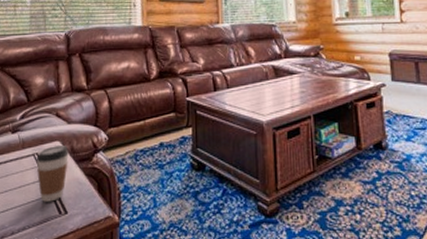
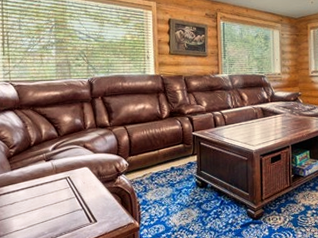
coffee cup: present [36,146,68,202] -> none [68,171,96,214]

